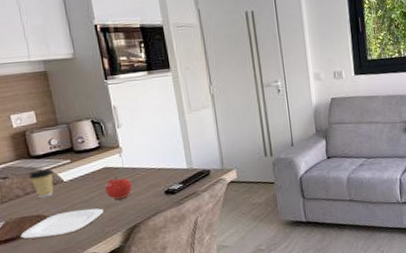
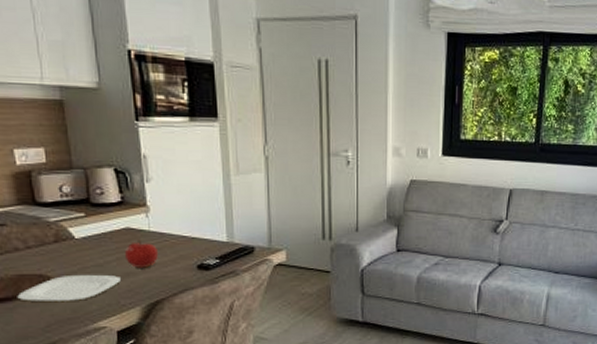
coffee cup: present [29,168,54,198] -> none [32,220,62,255]

